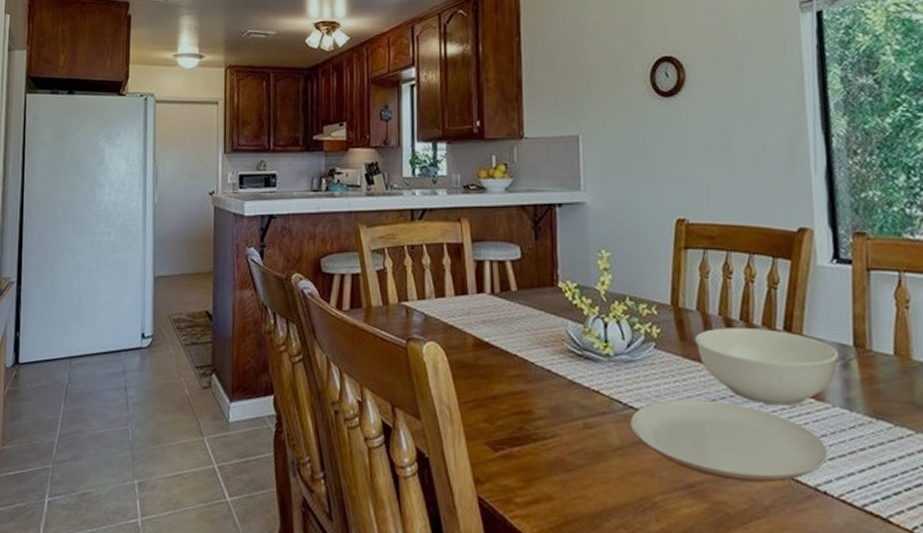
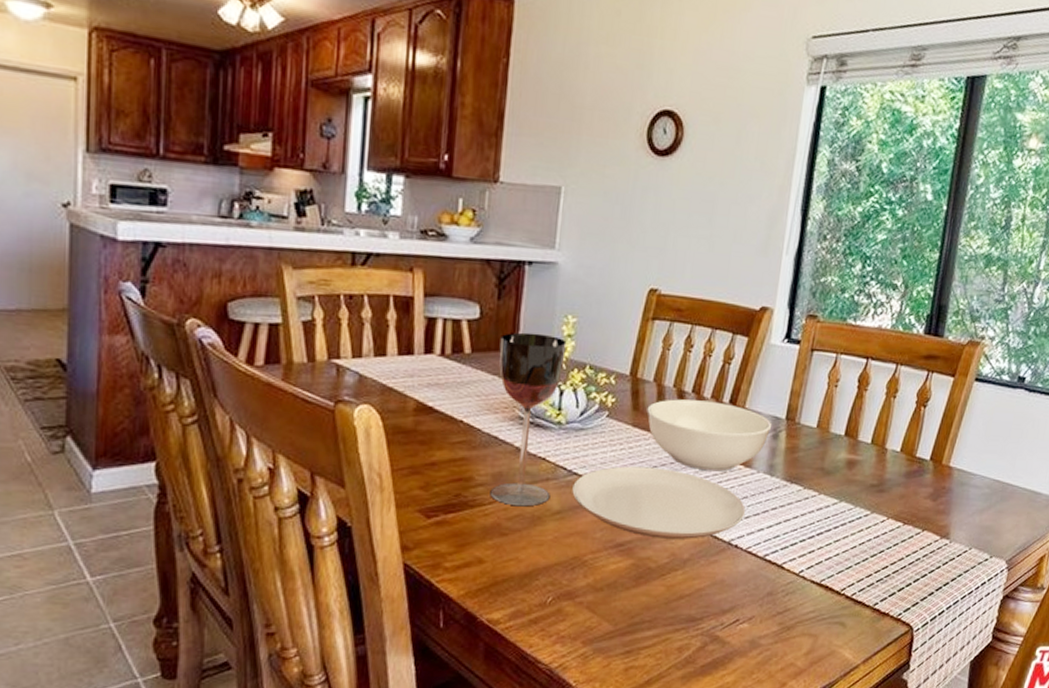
wineglass: none [542,269,609,442] -> present [490,332,567,507]

